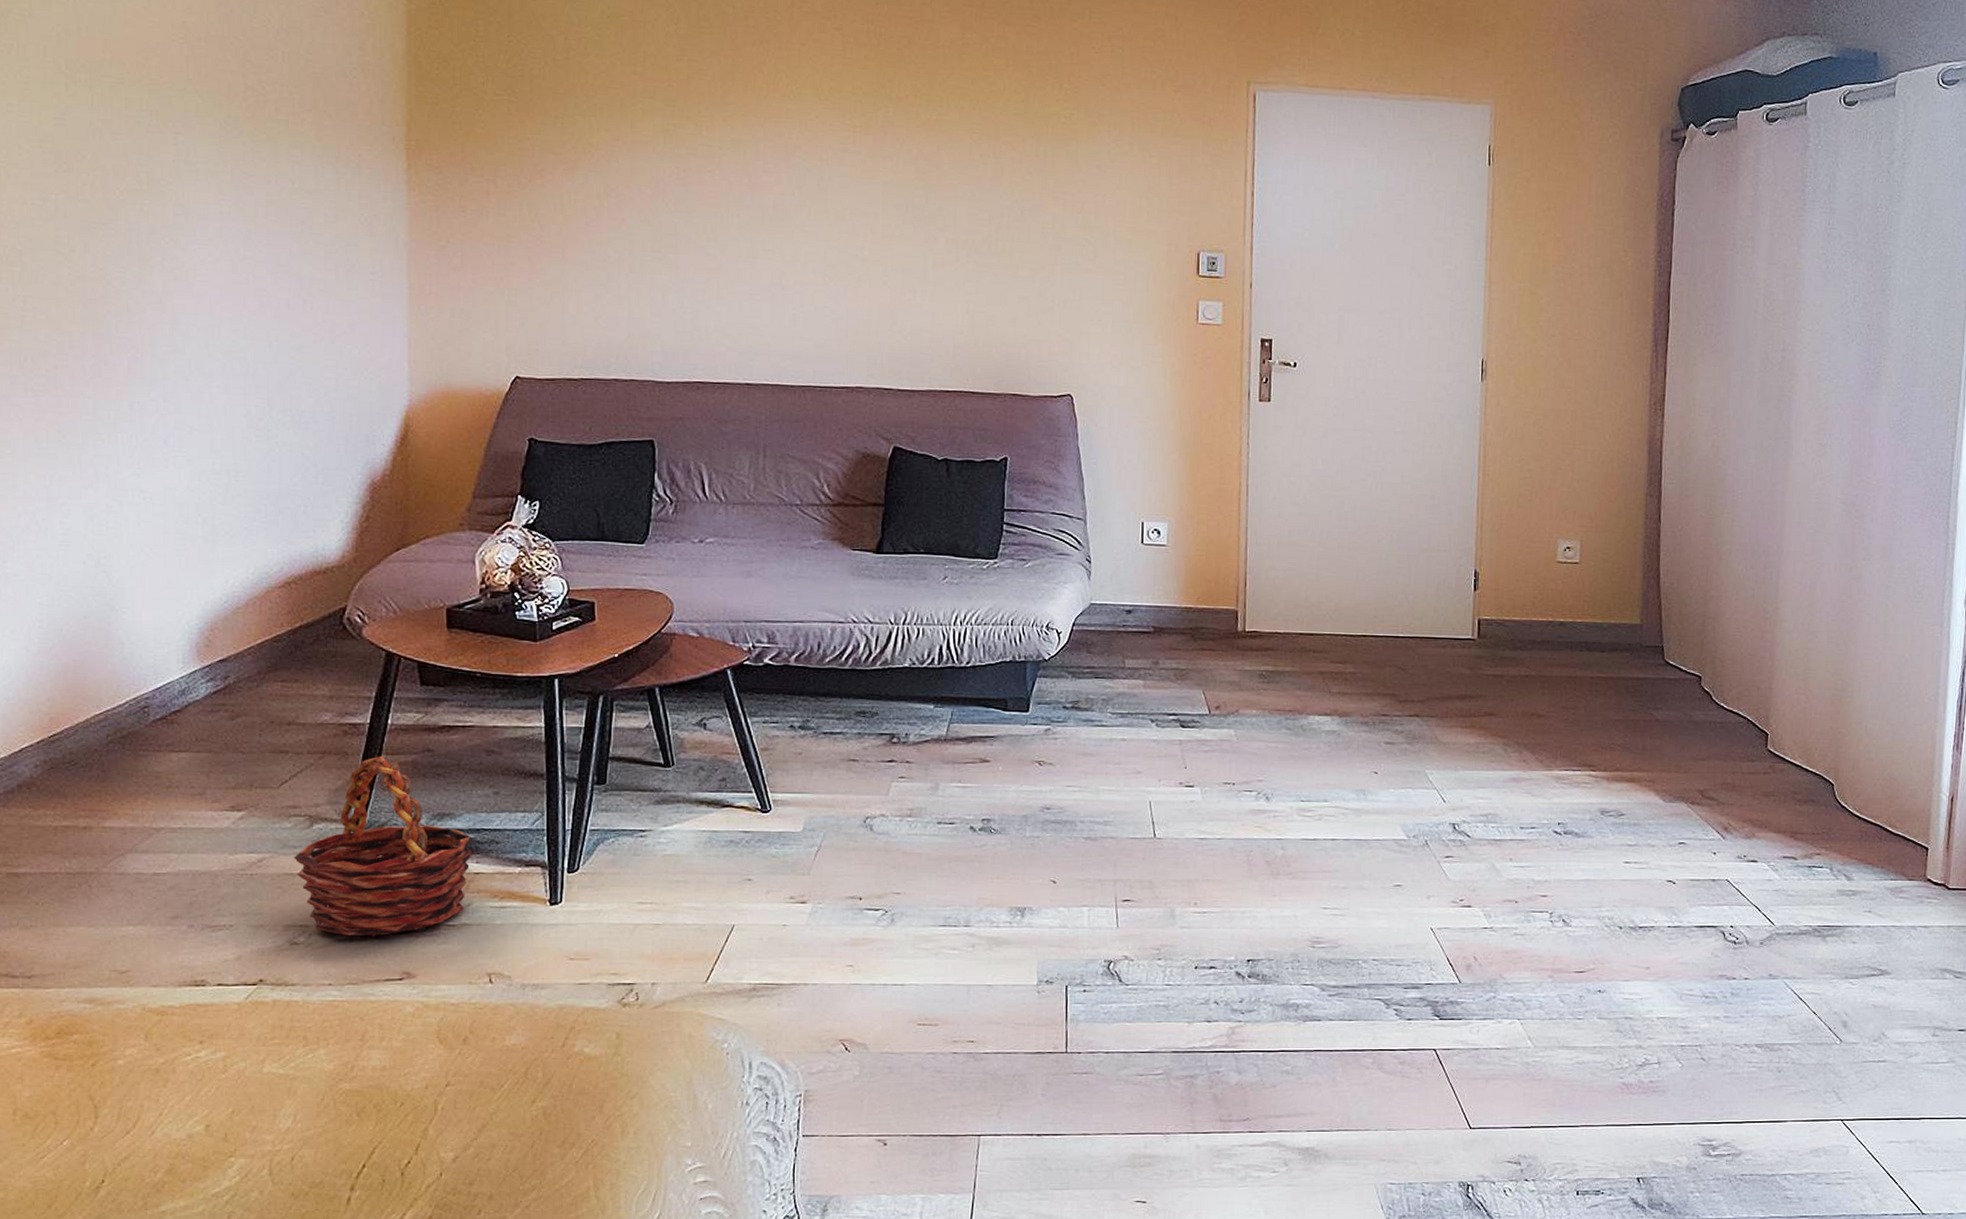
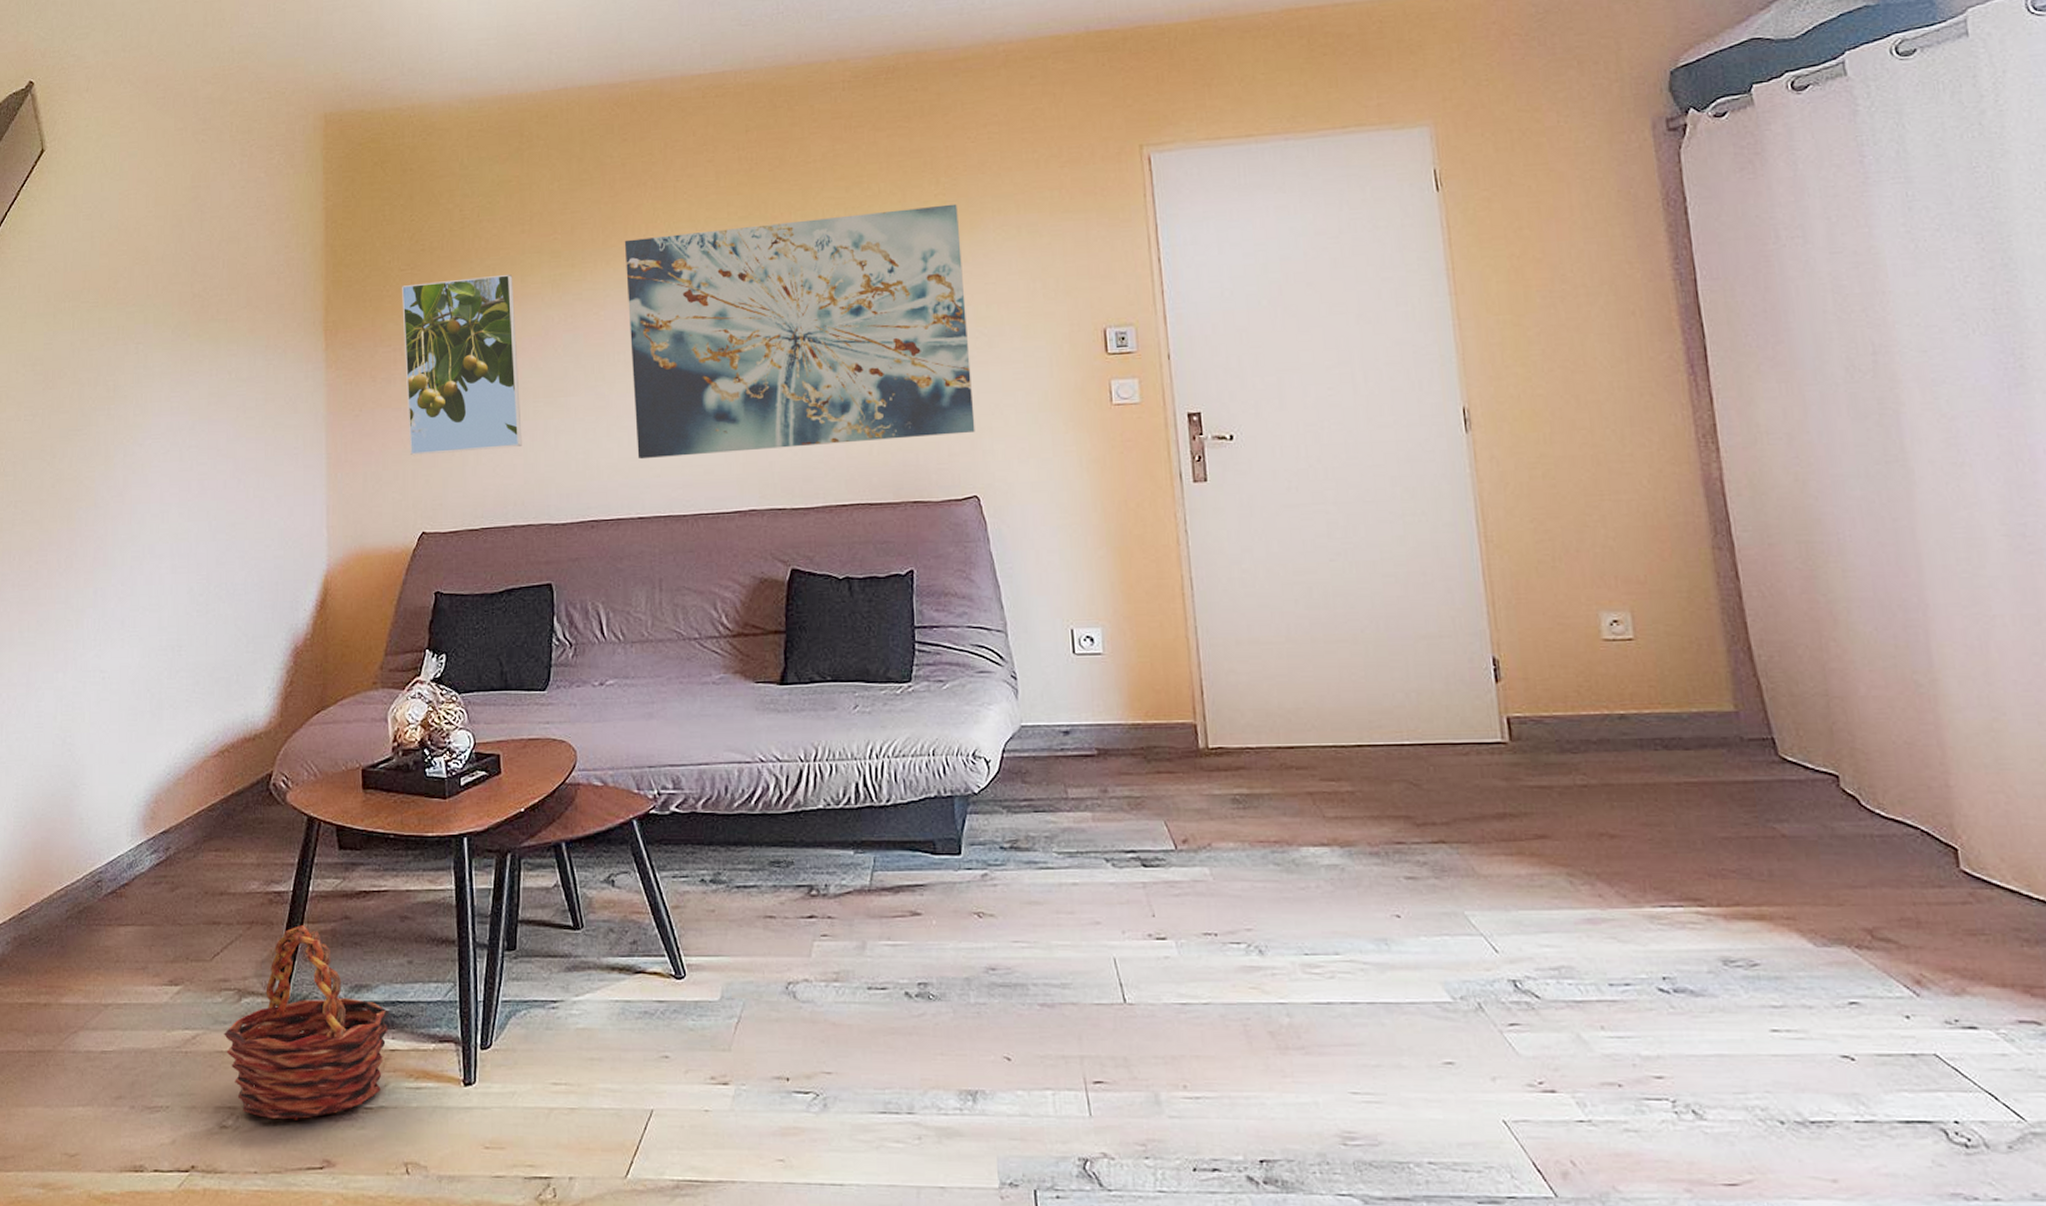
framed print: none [497,112,627,300] -> present [402,274,522,456]
wall art: none [743,98,1077,336] -> present [624,204,975,460]

